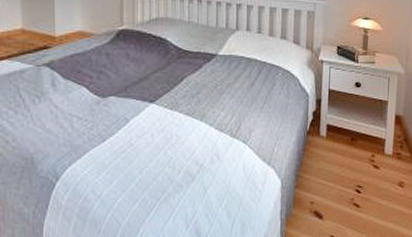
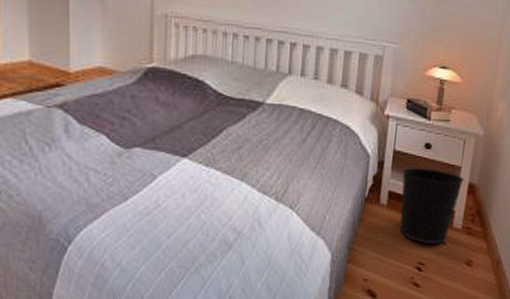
wastebasket: none [337,103,391,169] -> present [400,168,465,243]

